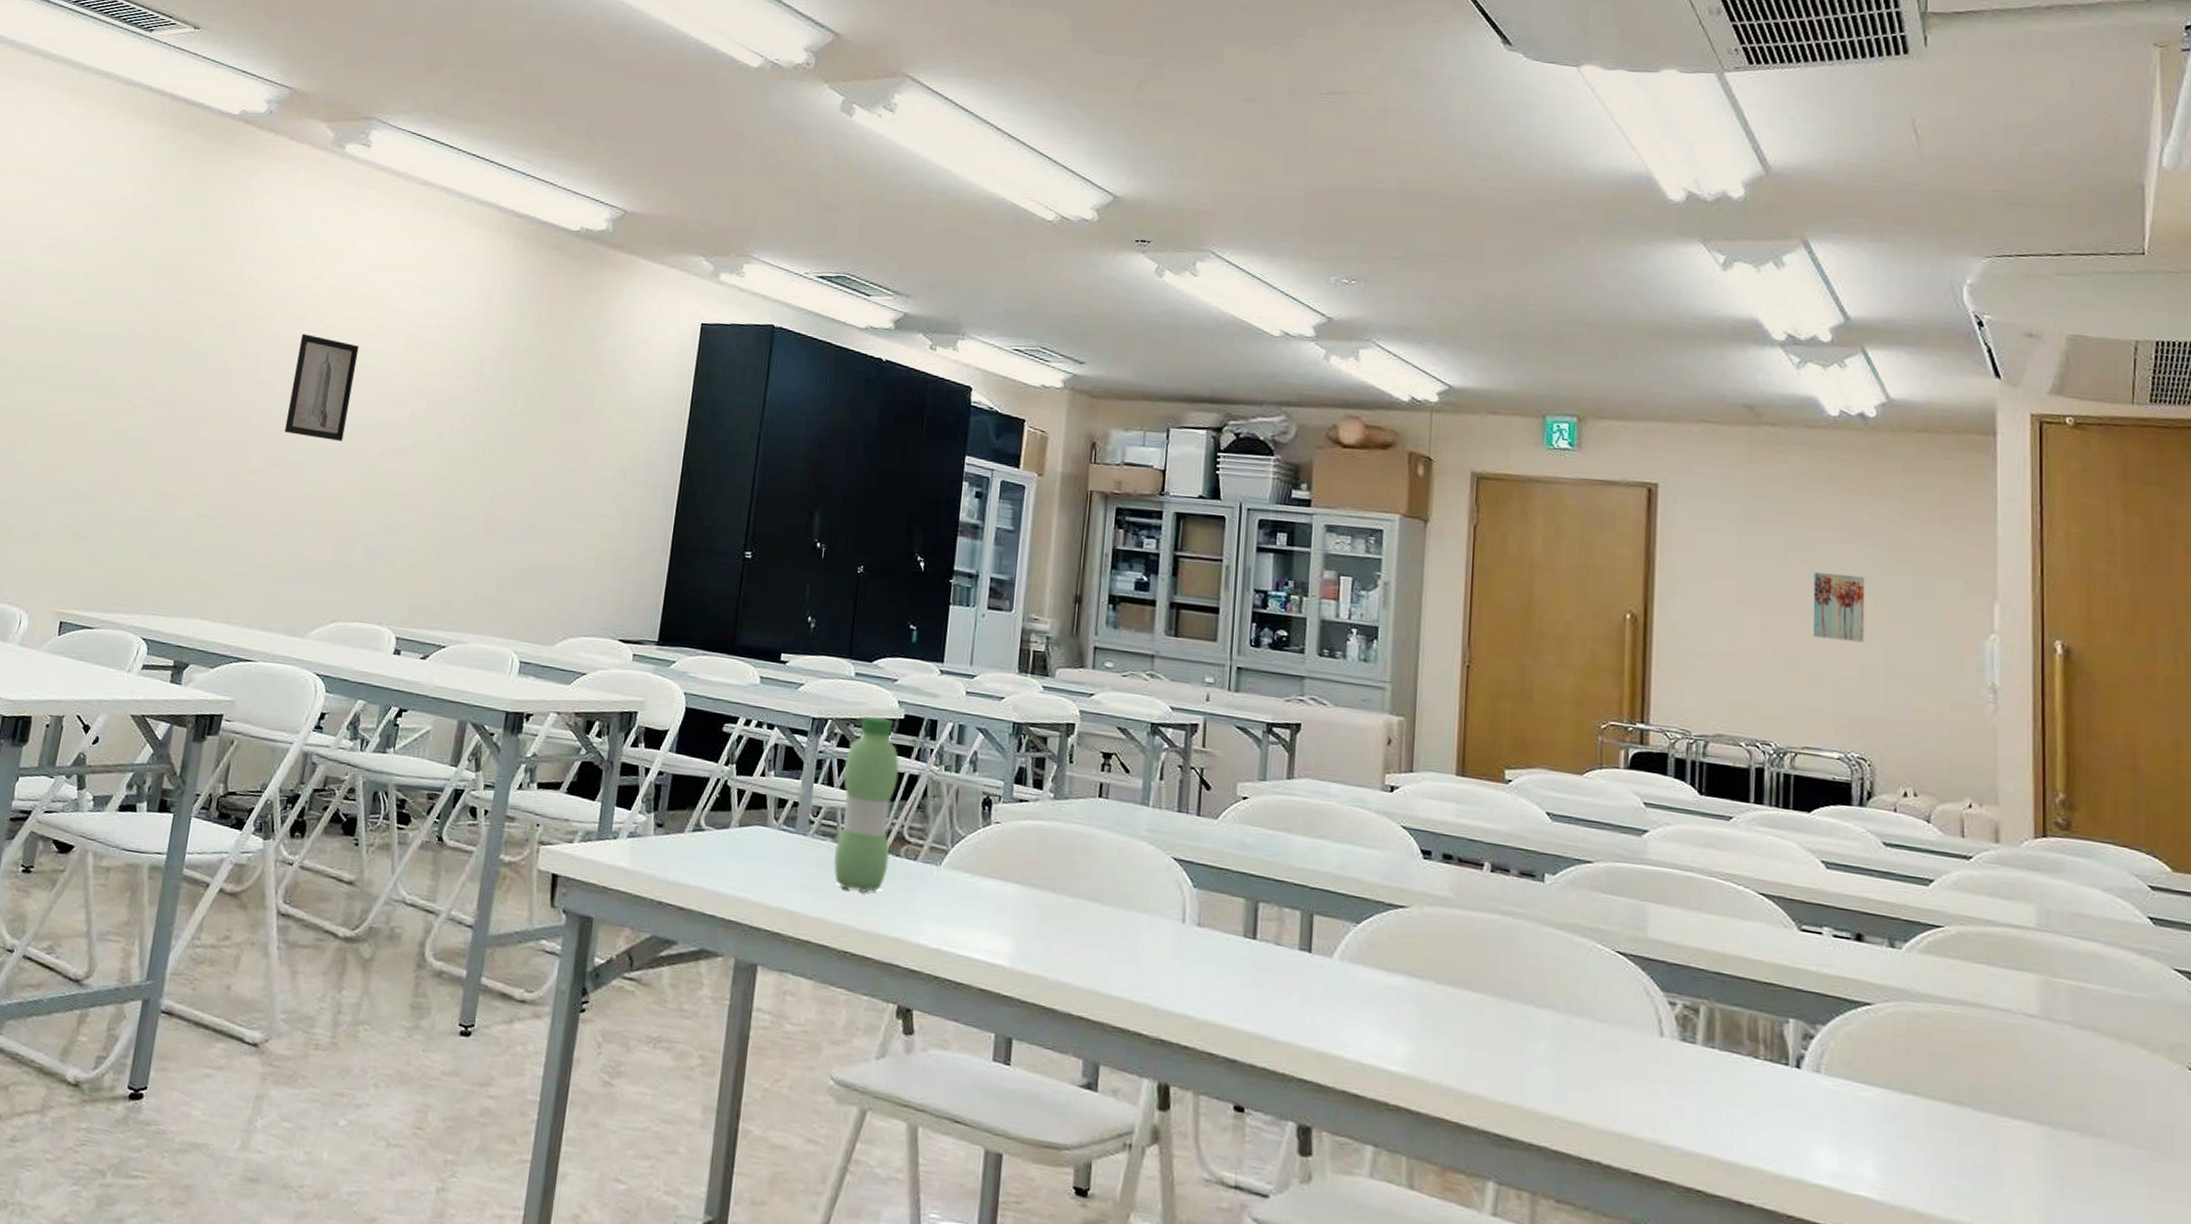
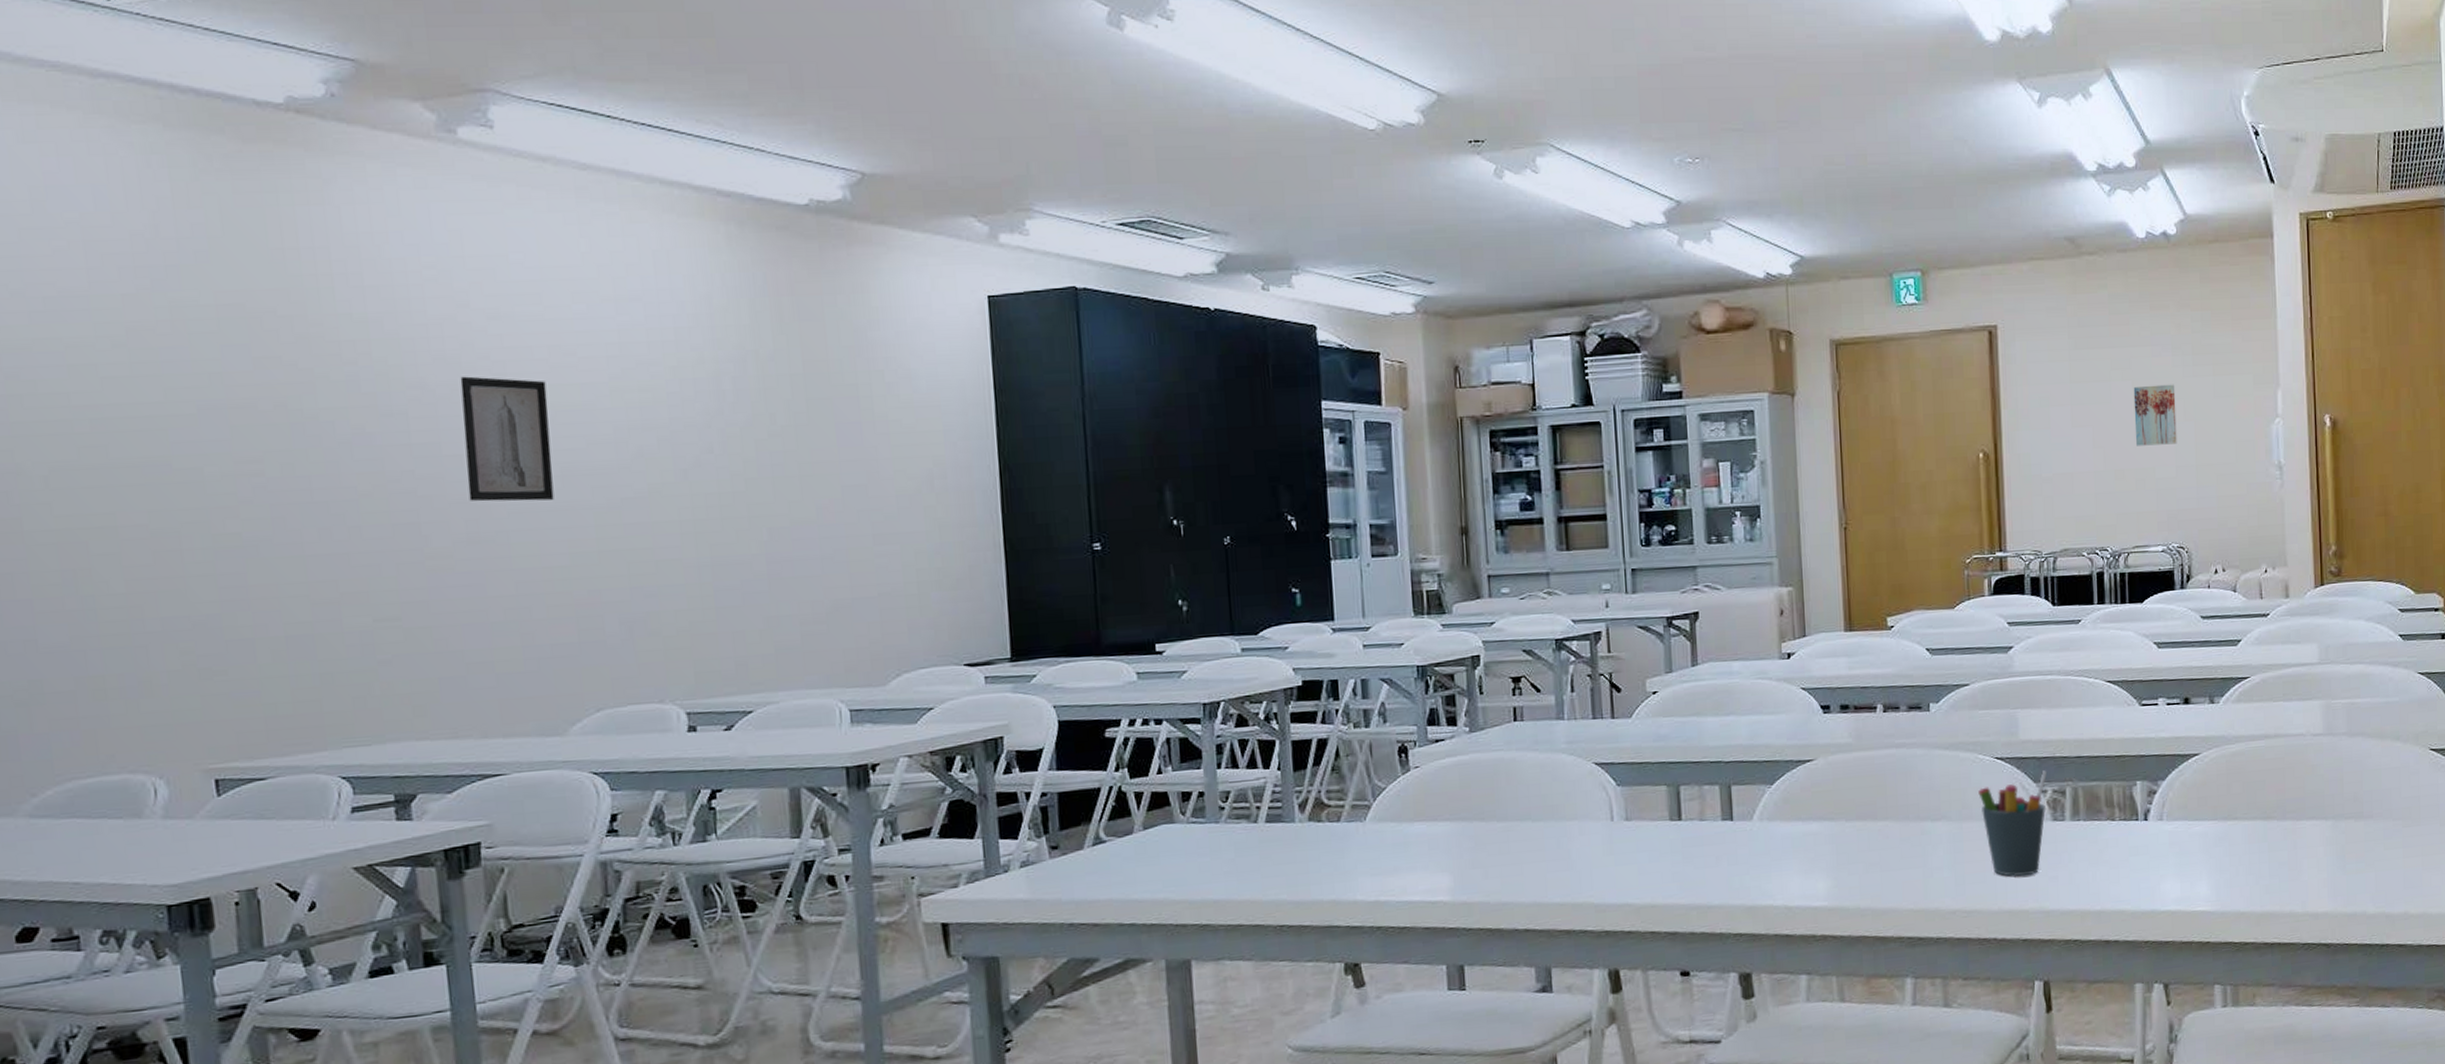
water bottle: present [834,716,899,893] -> none [1247,688,1311,866]
pen holder: none [1593,979,1677,1098] -> present [1978,770,2047,877]

